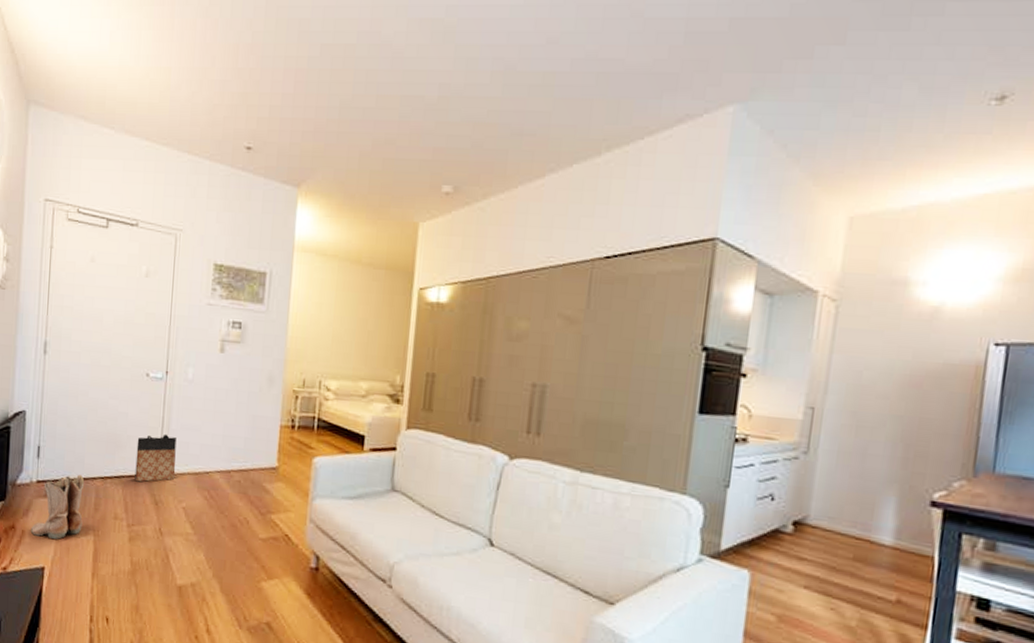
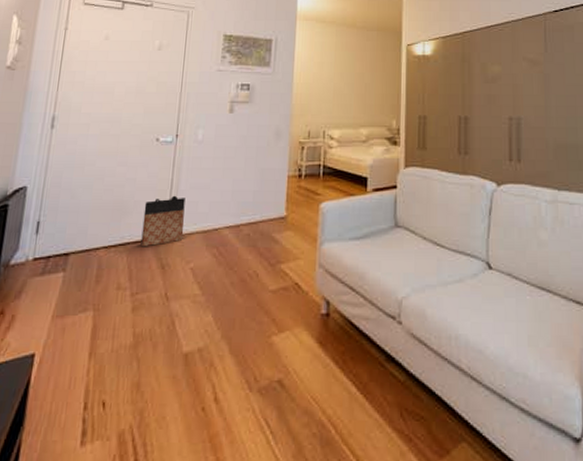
boots: present [30,474,85,539] -> none [21,246,87,320]

